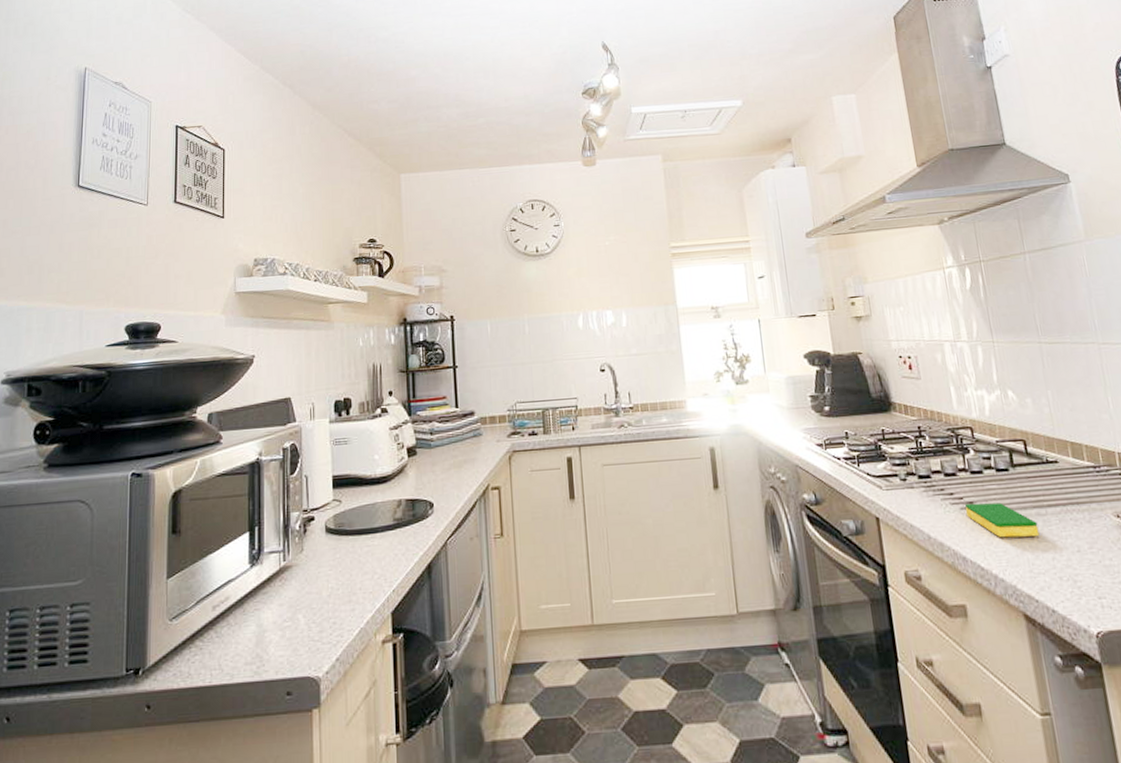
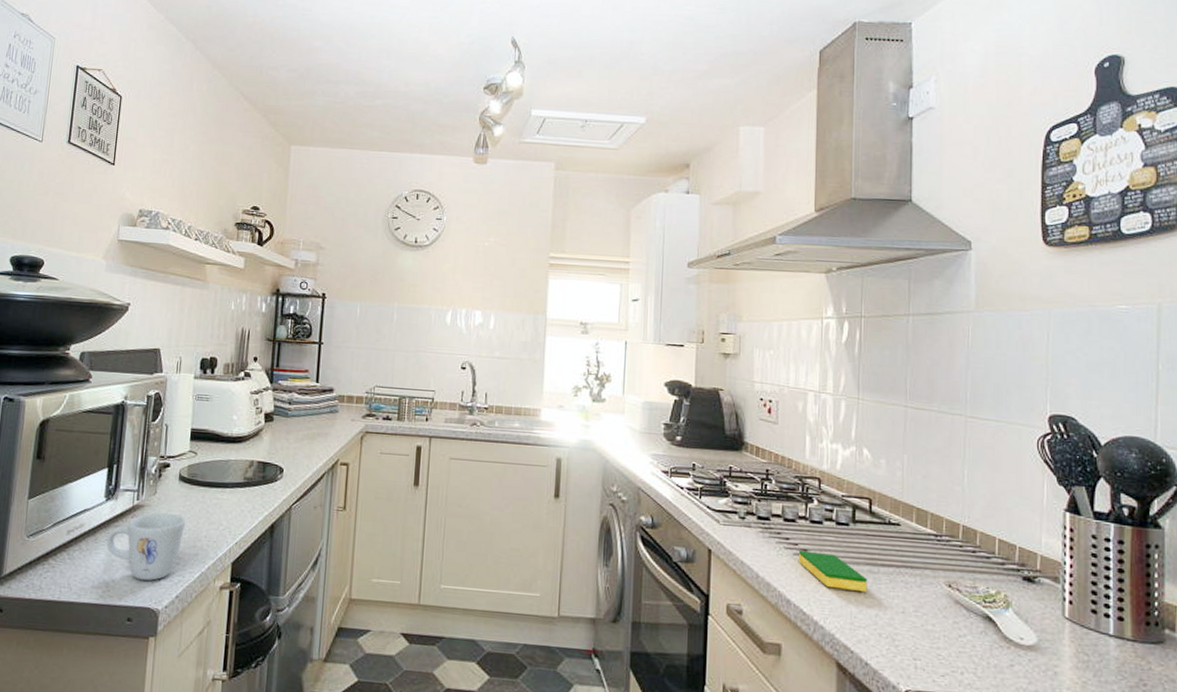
mug: none [255,569,338,647] -> present [106,512,186,581]

